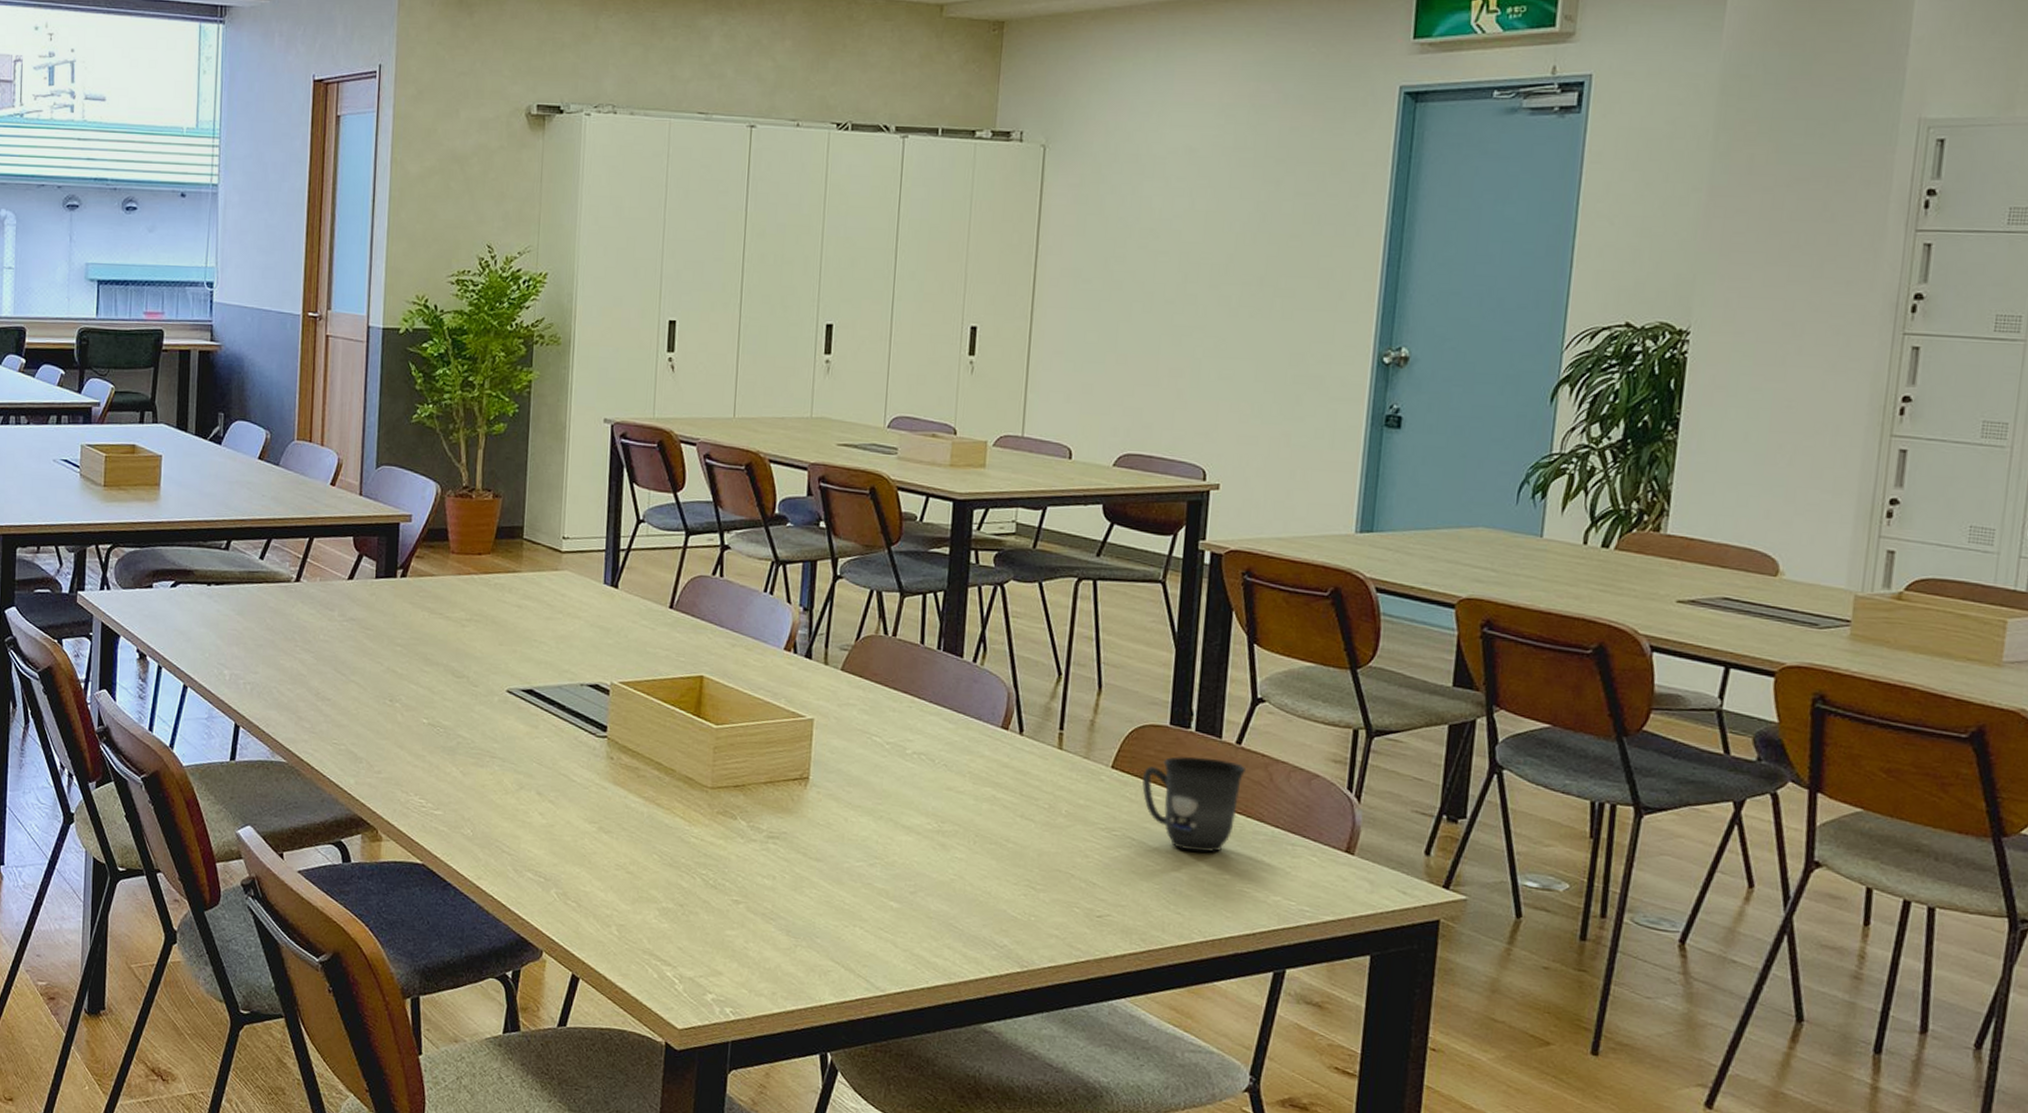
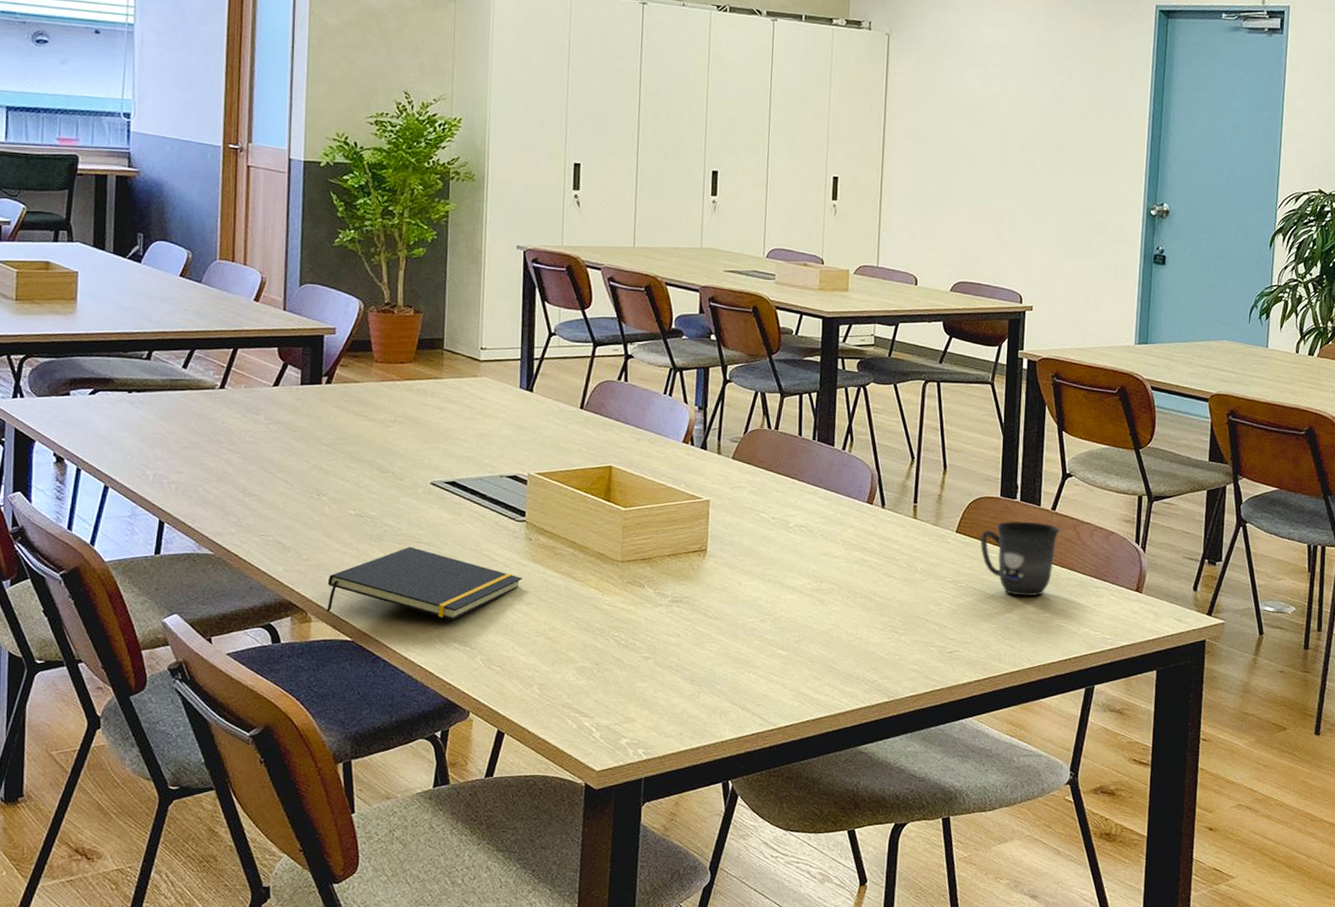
notepad: none [397,762,602,847] -> present [326,547,522,621]

